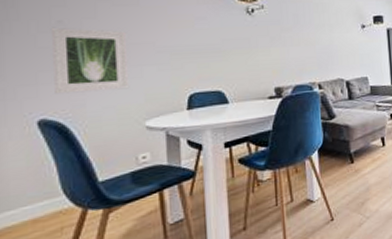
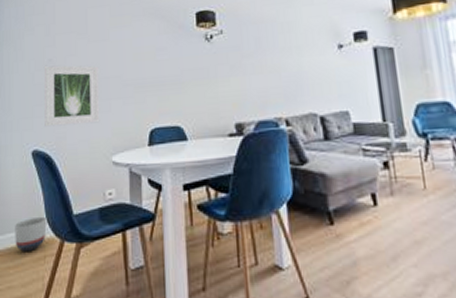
planter: none [17,188,64,228] -> present [15,216,47,252]

